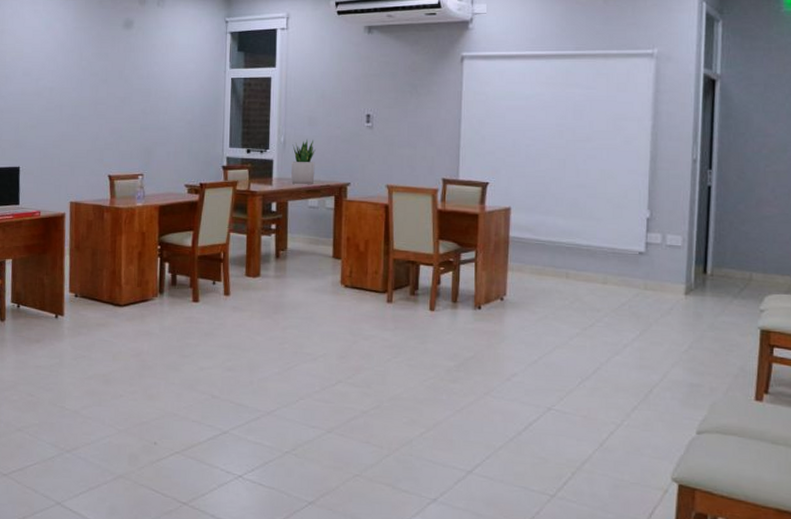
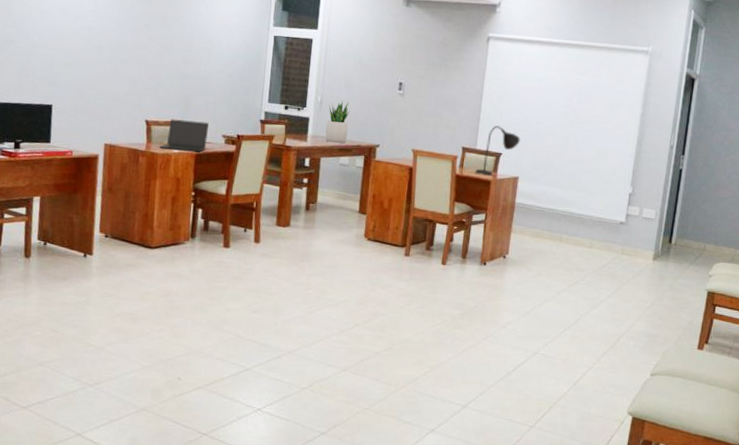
laptop: none [124,172,170,204] -> present [160,119,209,153]
desk lamp: none [459,152,509,209] -> present [474,125,521,176]

